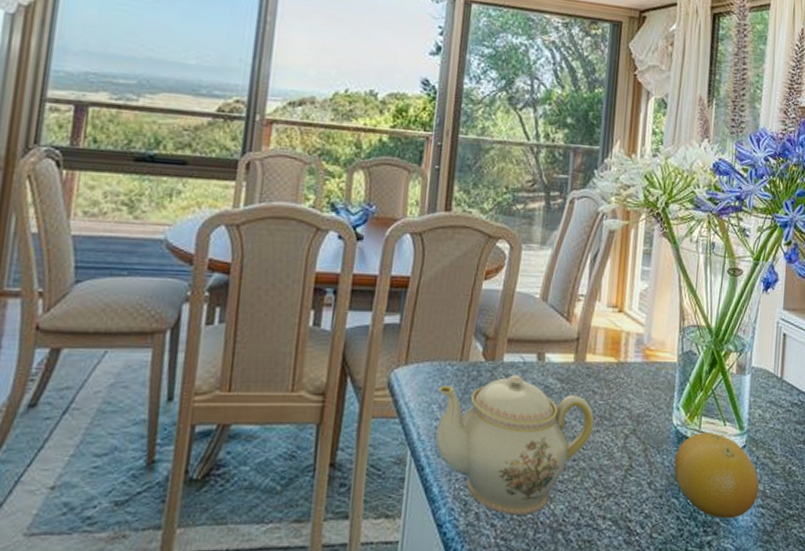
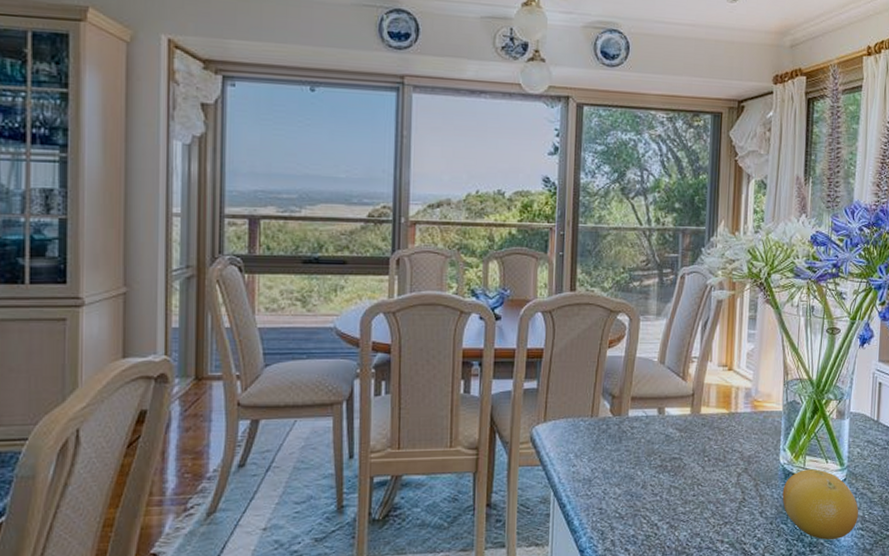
teapot: present [435,374,595,515] -> none [574,426,711,542]

